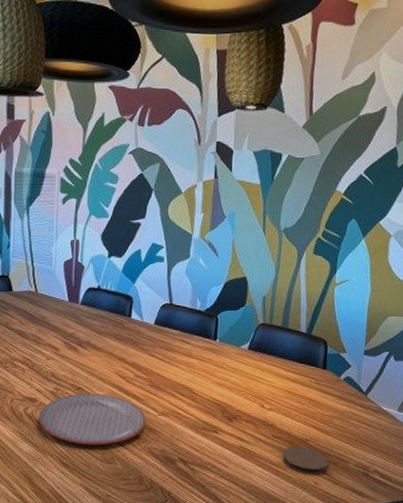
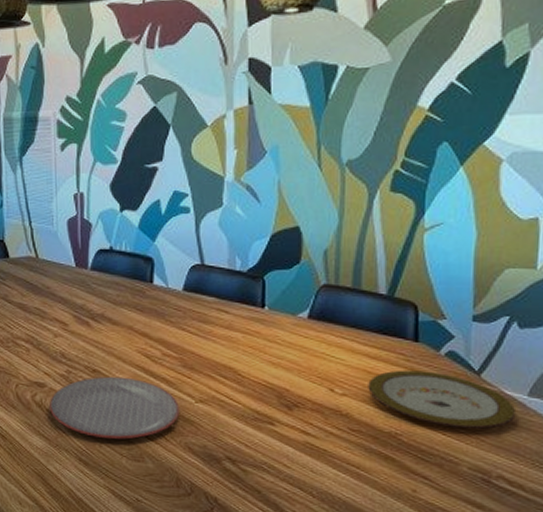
coaster: present [282,446,328,475] -> none [364,441,429,480]
plate: none [288,390,389,436] -> present [368,370,517,429]

